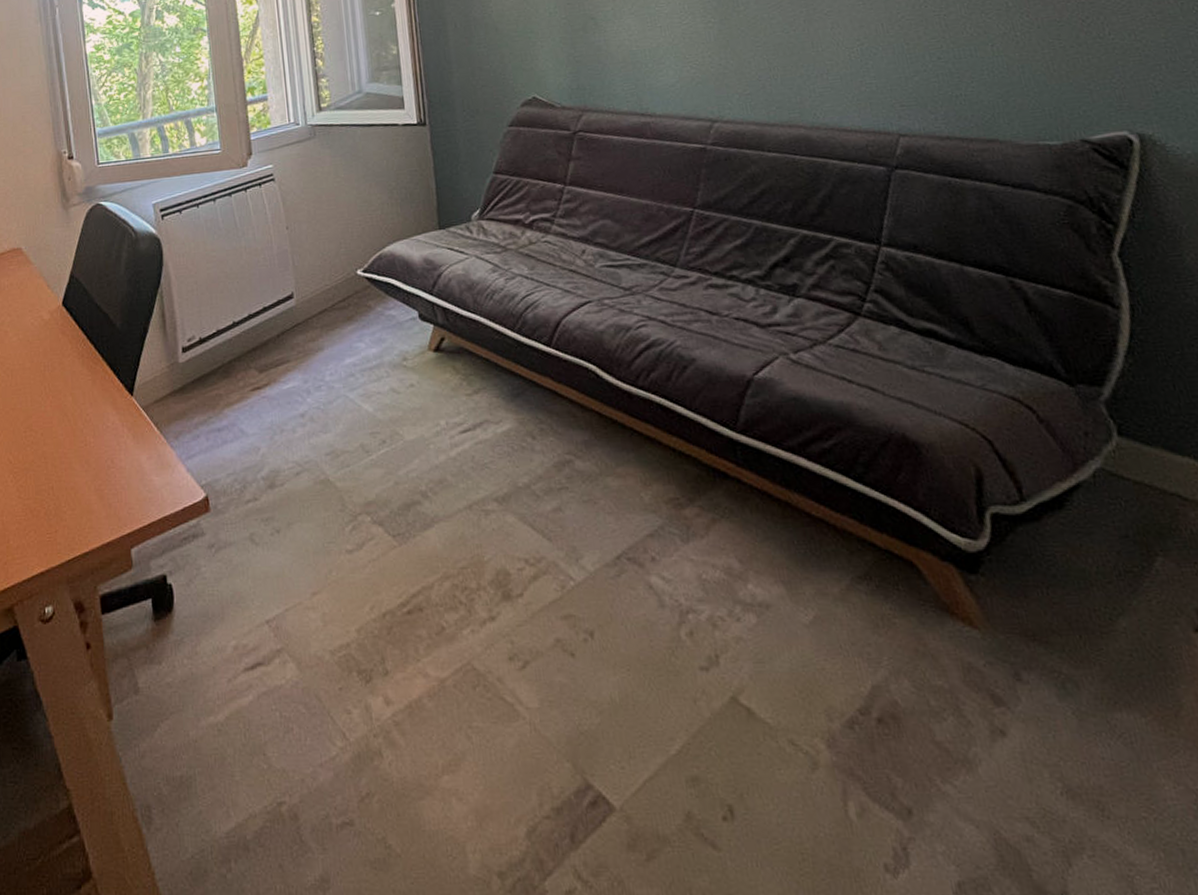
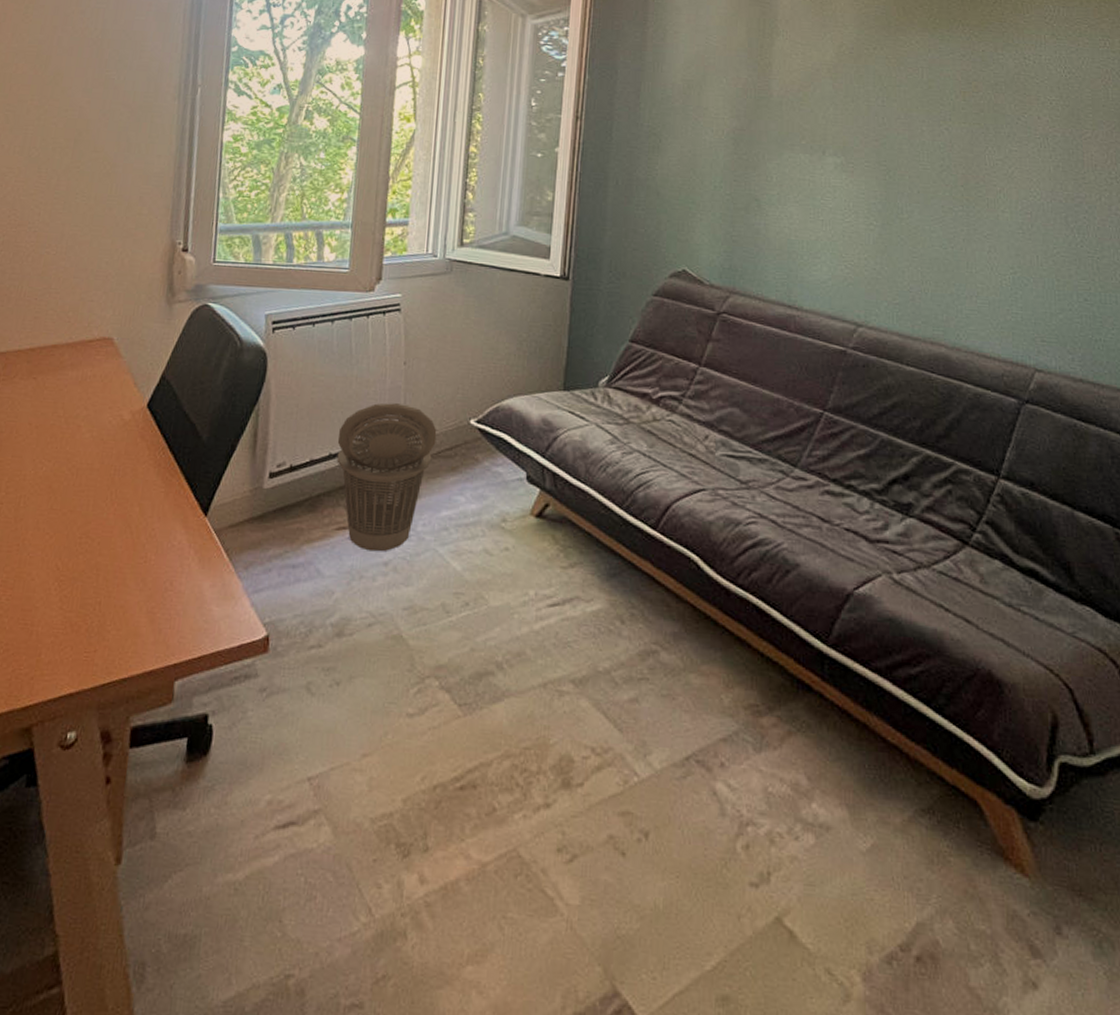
laundry basket: none [238,266,329,406] -> present [336,403,437,552]

